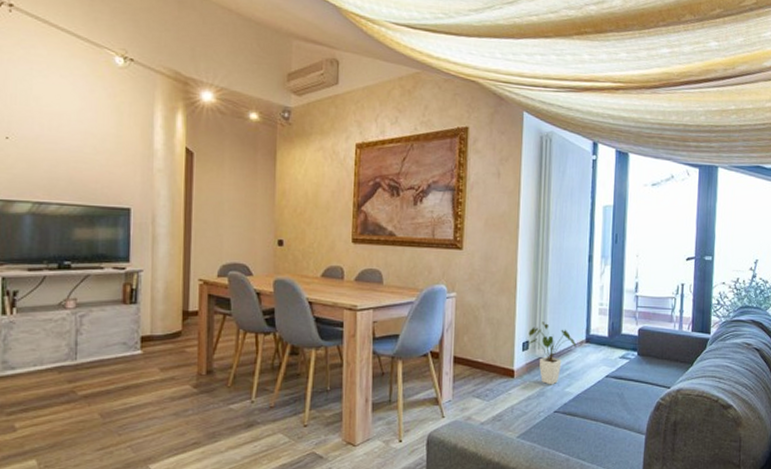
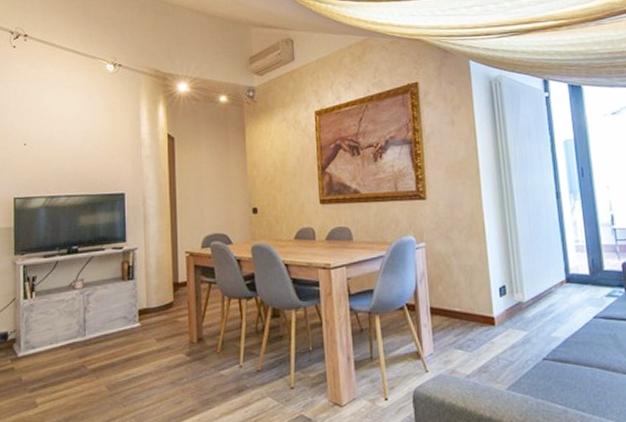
house plant: present [528,322,577,385] -> none [504,264,557,331]

